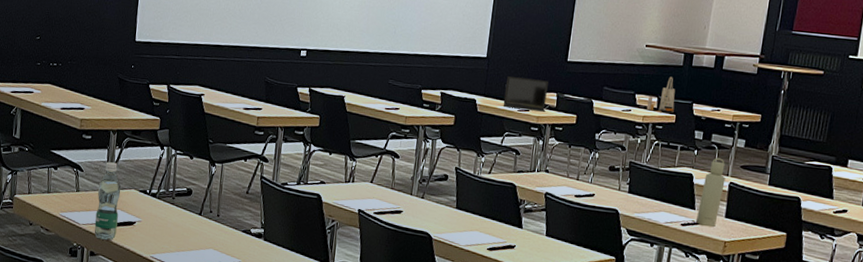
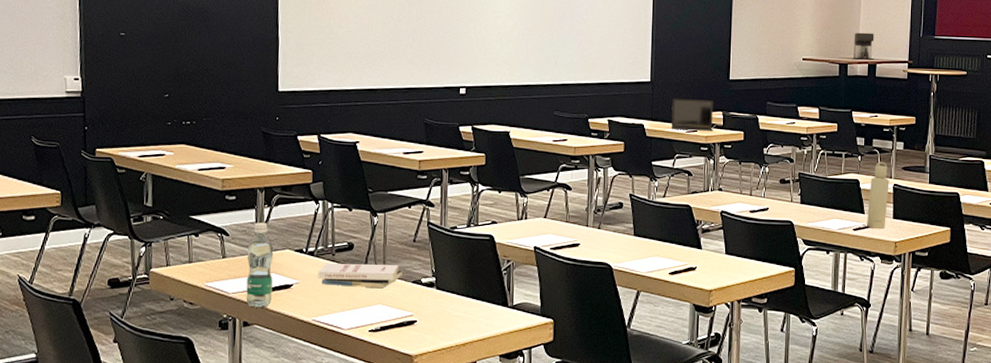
books: none [158,206,234,235] -> present [317,263,402,289]
tote bag: present [646,76,676,113] -> none [809,87,835,123]
coffee maker: none [699,21,726,54] -> present [852,32,874,62]

